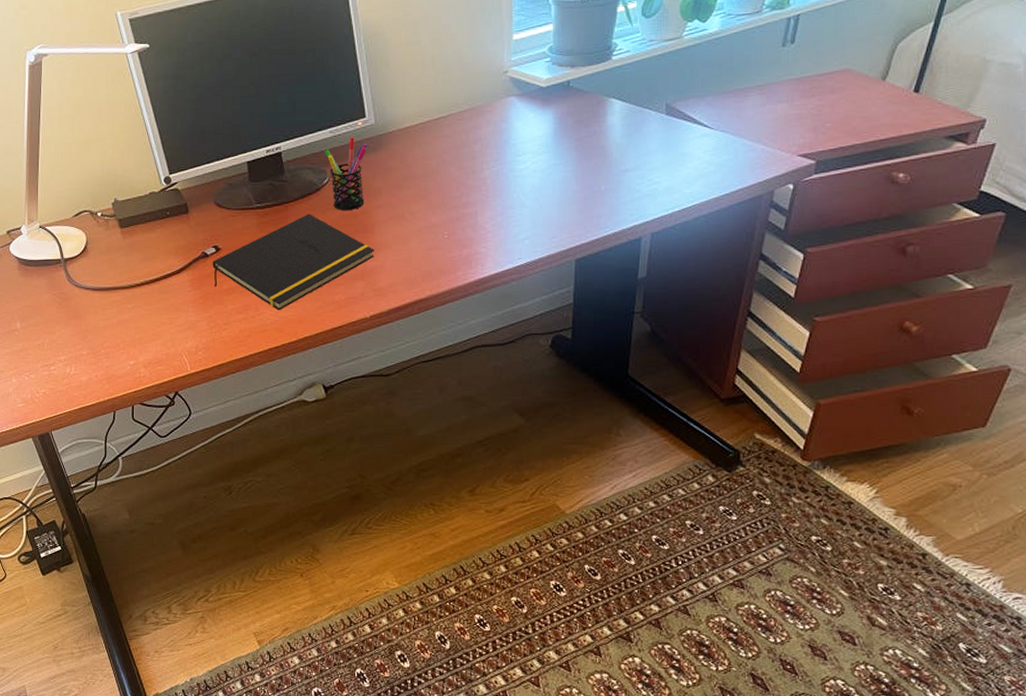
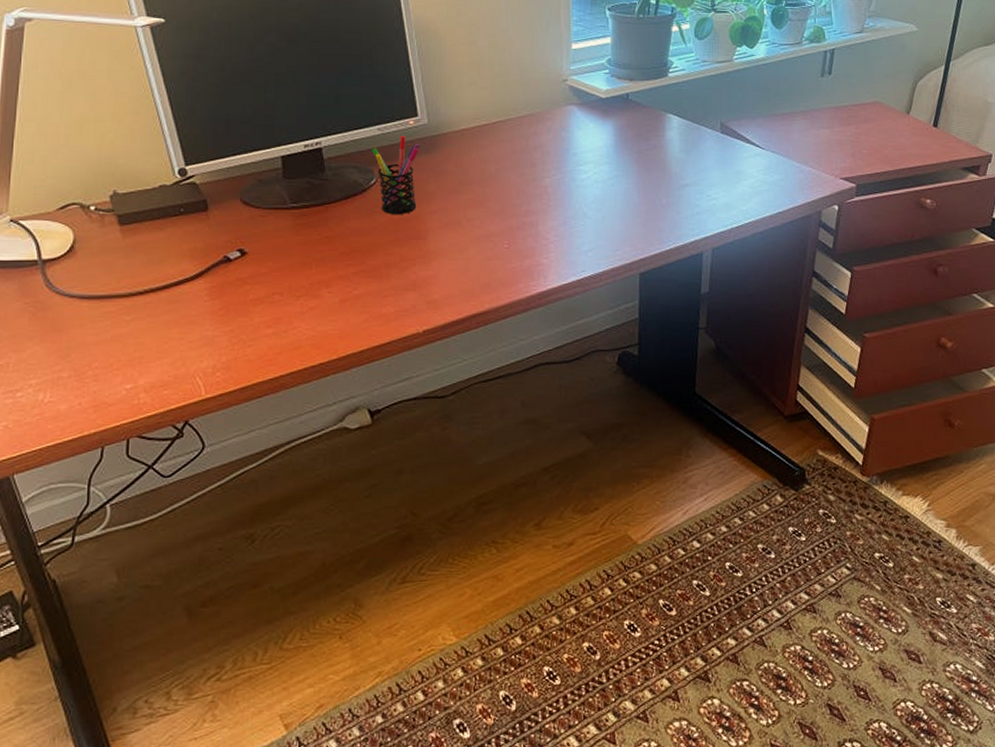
notepad: present [212,214,374,311] -> none [236,217,428,325]

